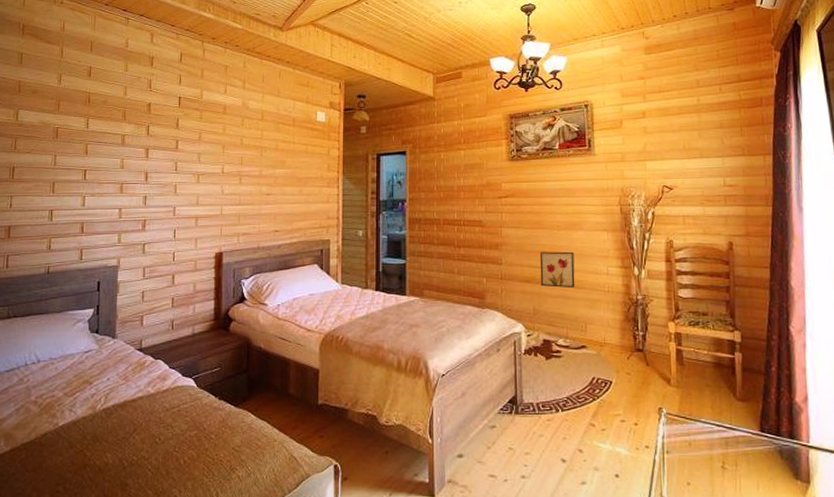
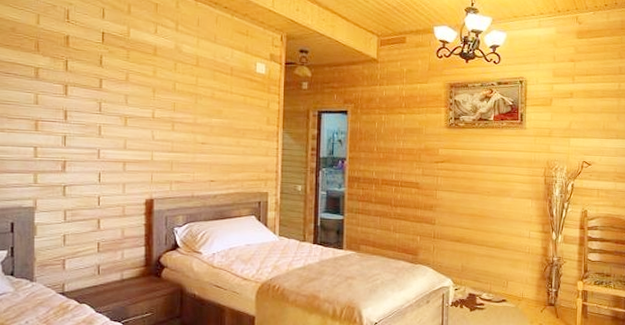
wall art: present [540,251,575,288] -> none [469,215,501,248]

